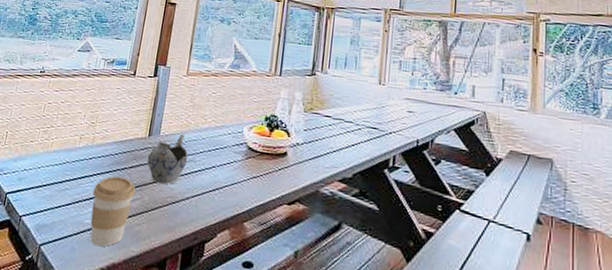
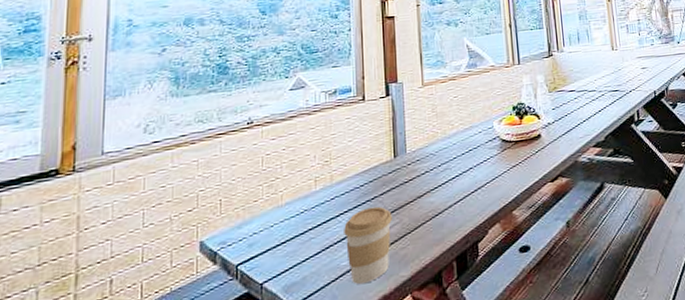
teapot: present [147,133,188,185] -> none [398,145,442,202]

